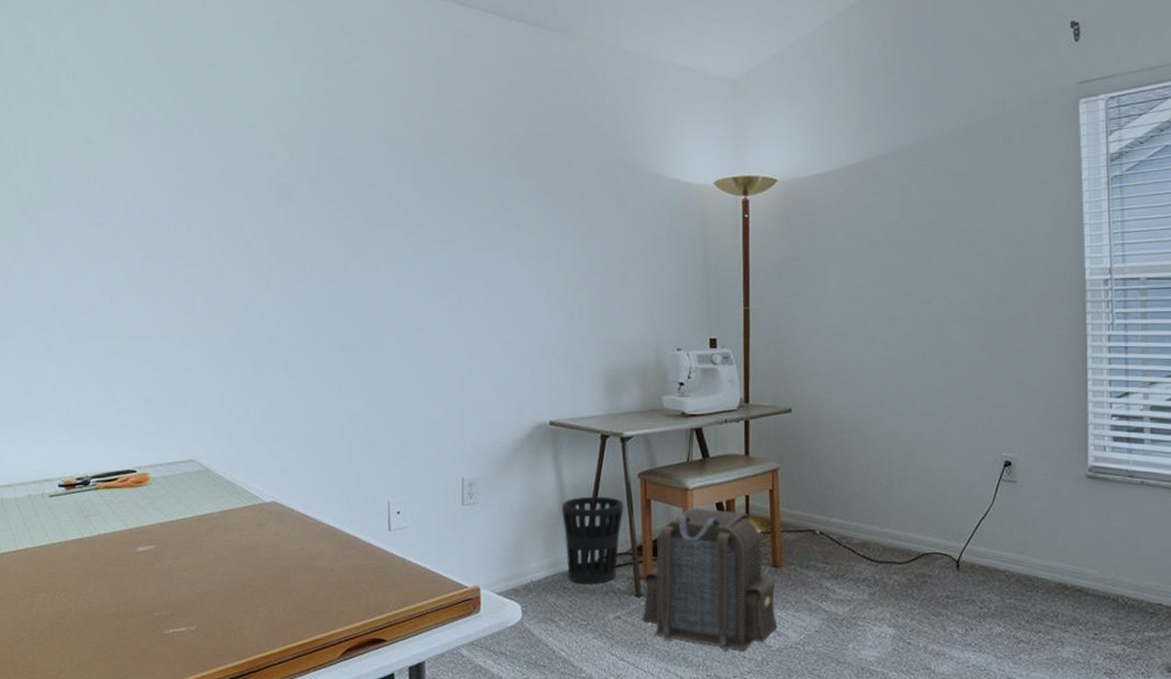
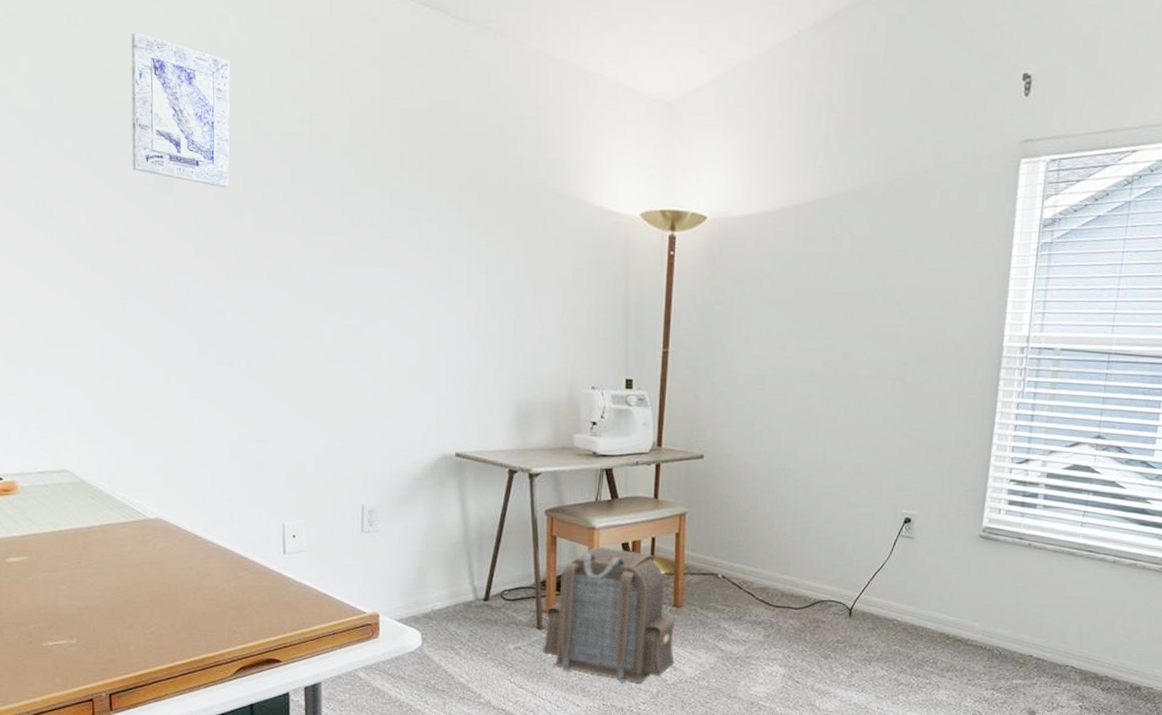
wall art: none [258,66,343,192] -> present [130,32,230,189]
wastebasket: present [562,496,625,584] -> none [465,530,530,615]

